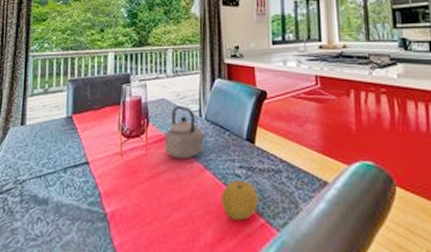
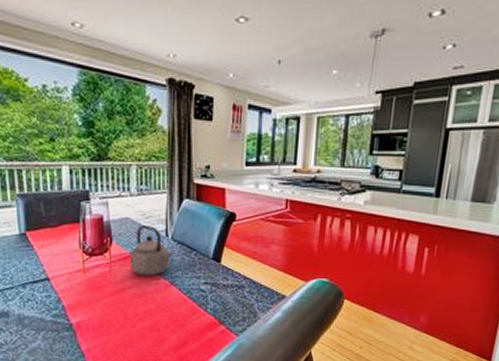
fruit: present [222,179,258,220] -> none [186,294,221,328]

